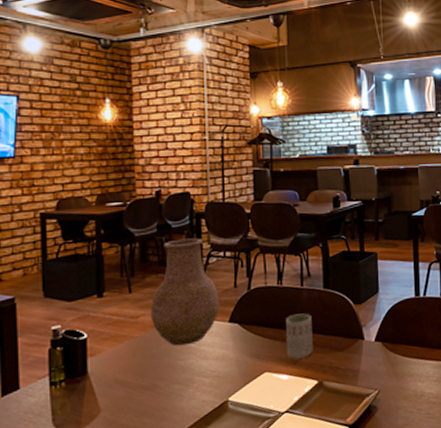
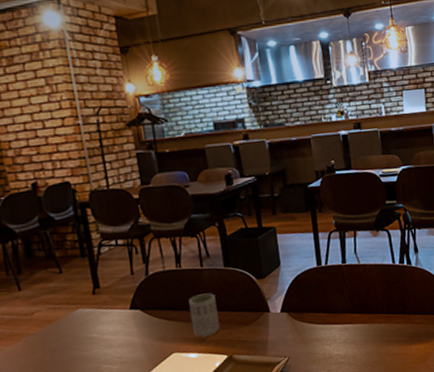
vase: present [150,238,220,346] -> none [44,228,119,338]

